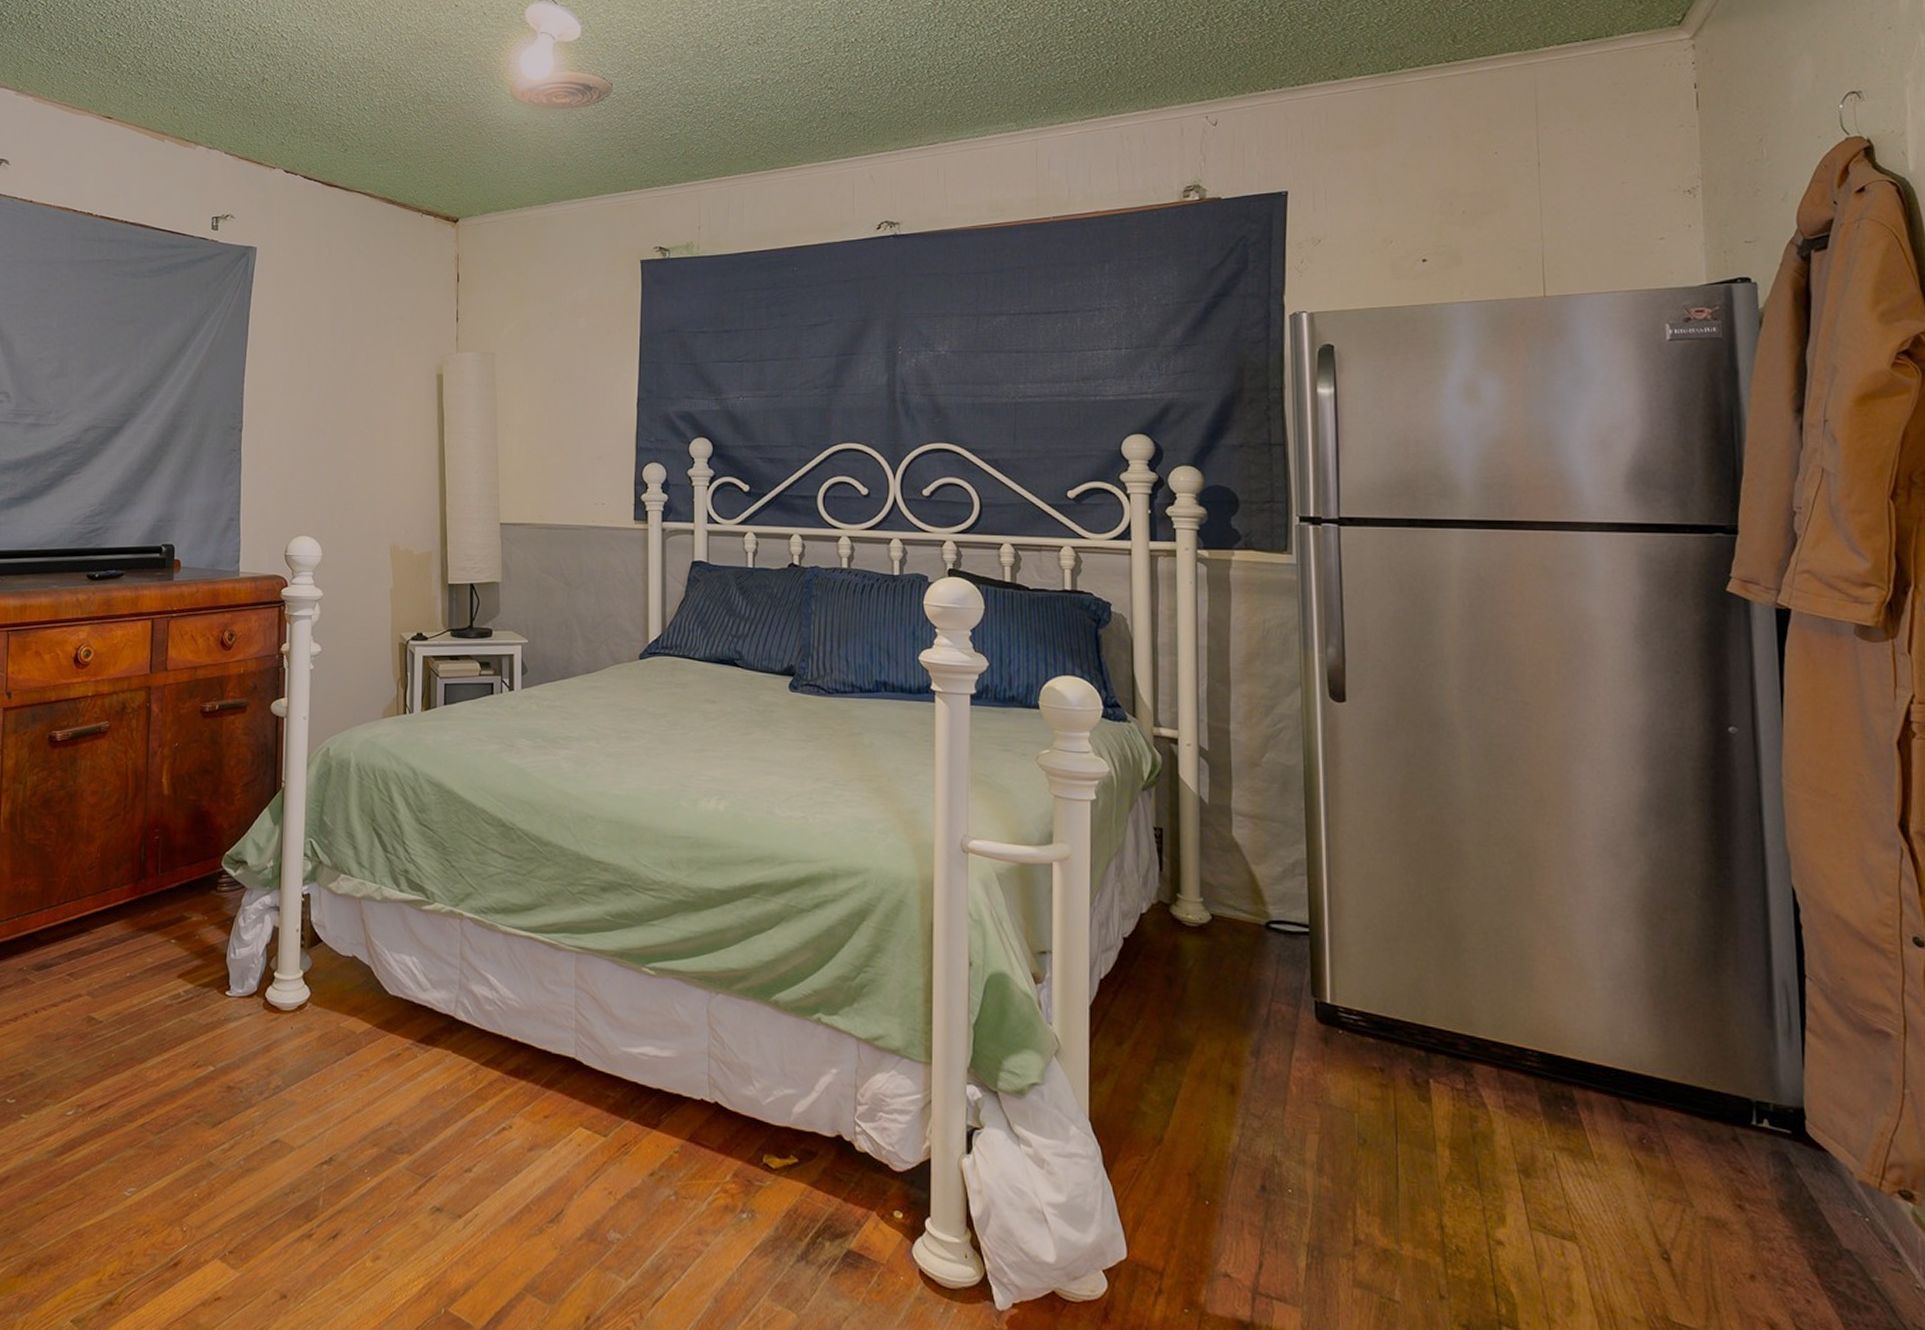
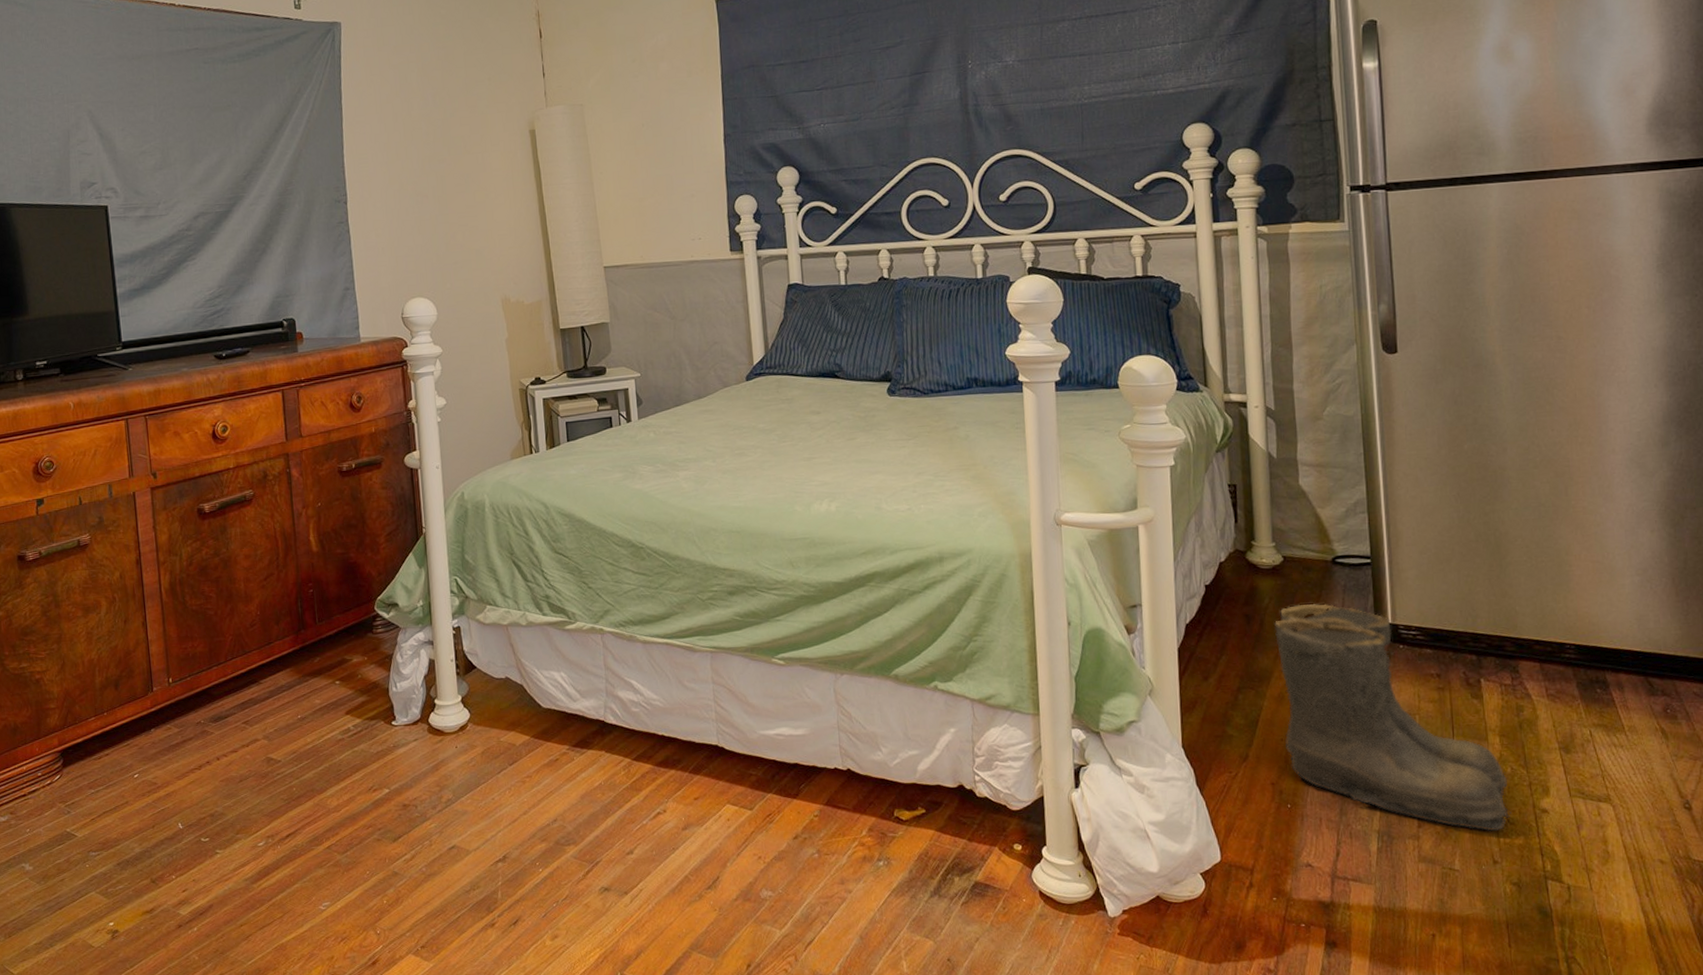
boots: none [1199,971,1461,1260] -> present [1274,604,1511,832]

